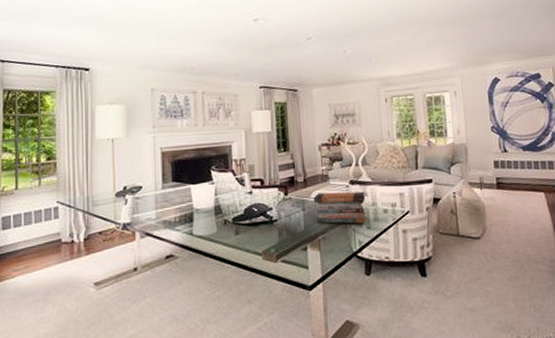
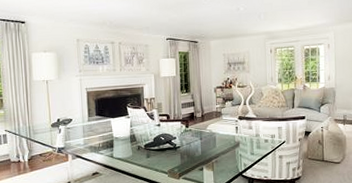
book stack: present [313,191,366,224] -> none [209,125,251,151]

